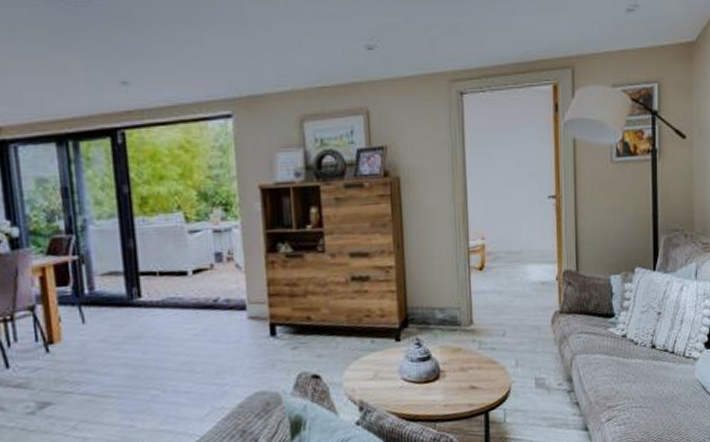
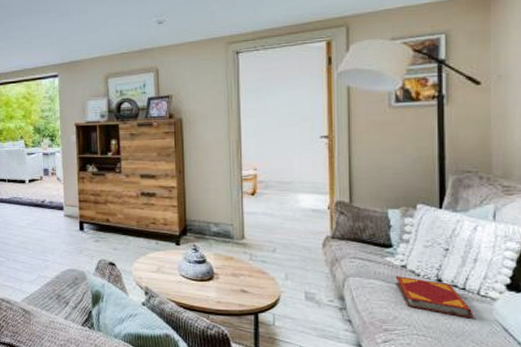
hardback book: none [617,346,679,382] -> present [395,276,472,319]

